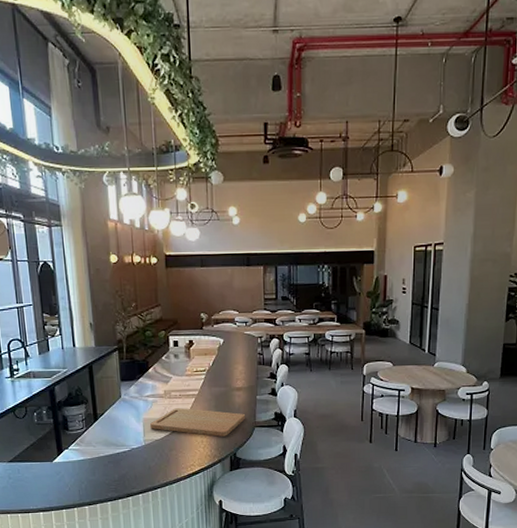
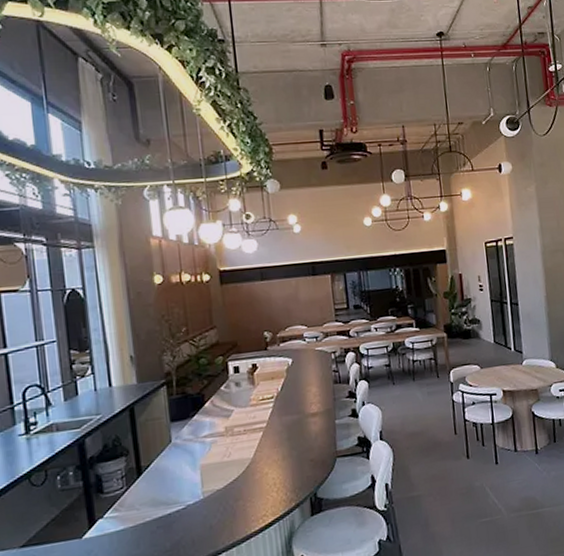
cutting board: present [150,408,246,437] -> none [209,443,325,477]

